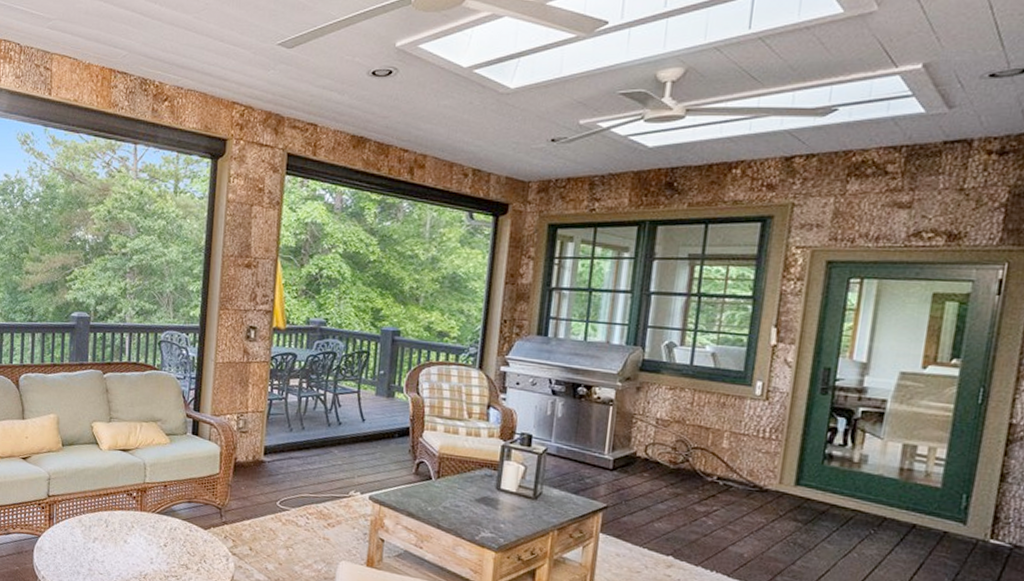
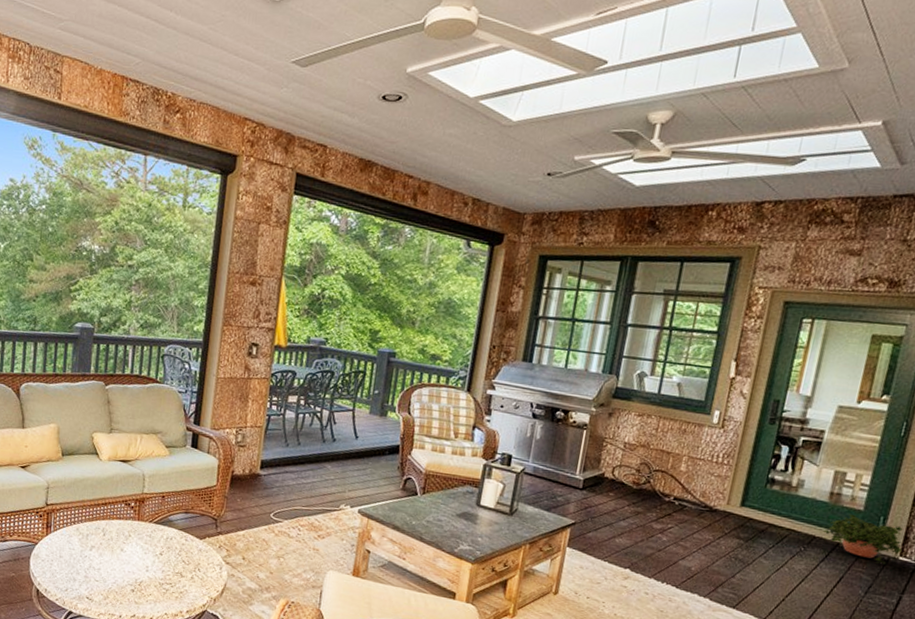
potted plant: none [894,491,993,548] -> present [822,514,904,564]

